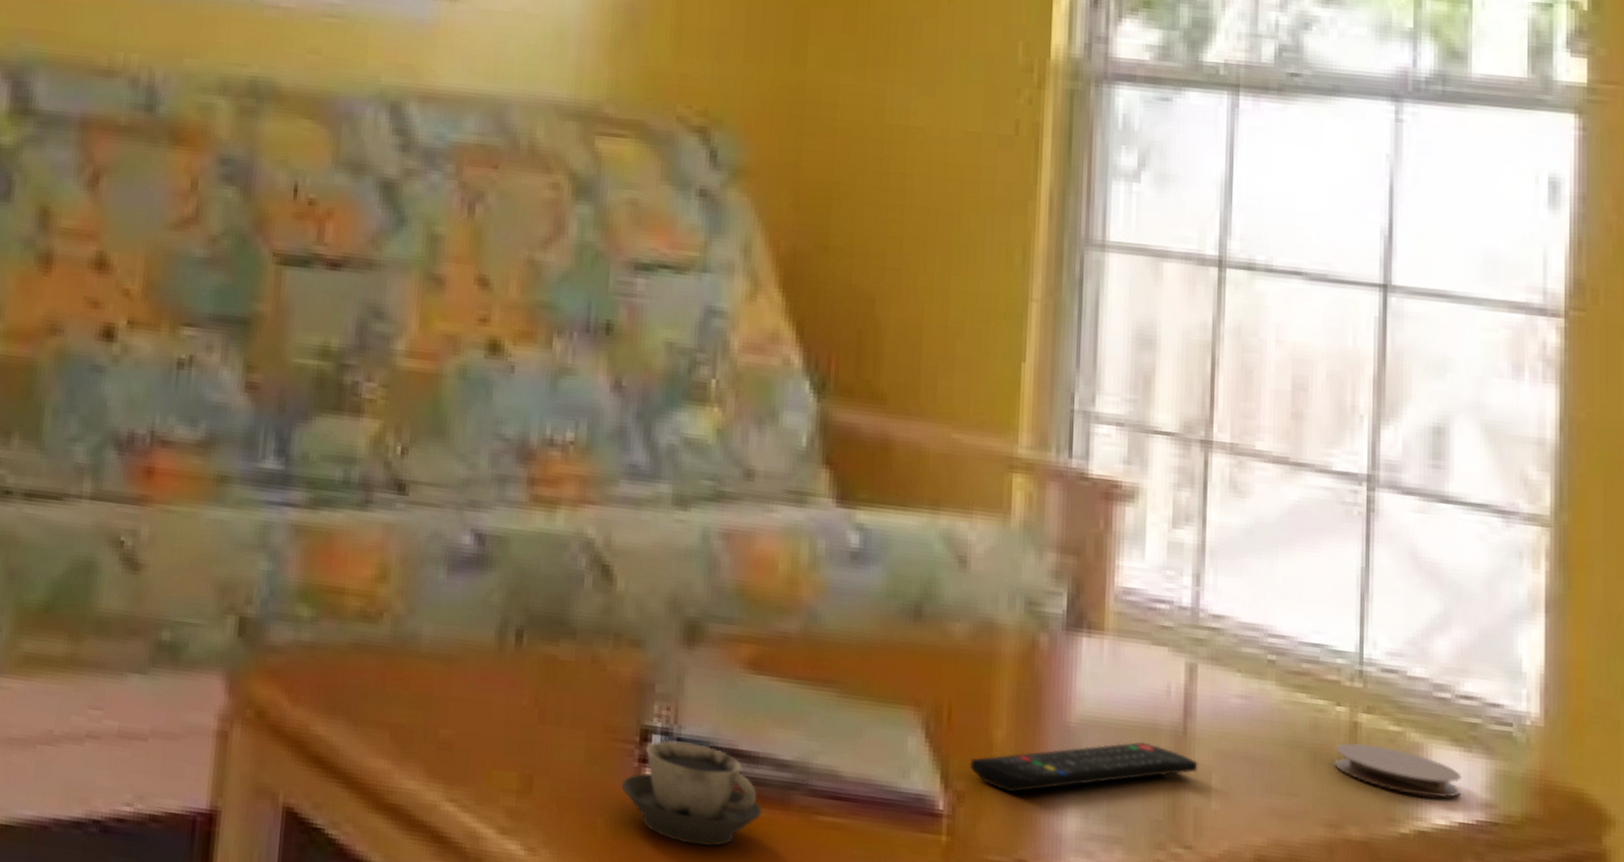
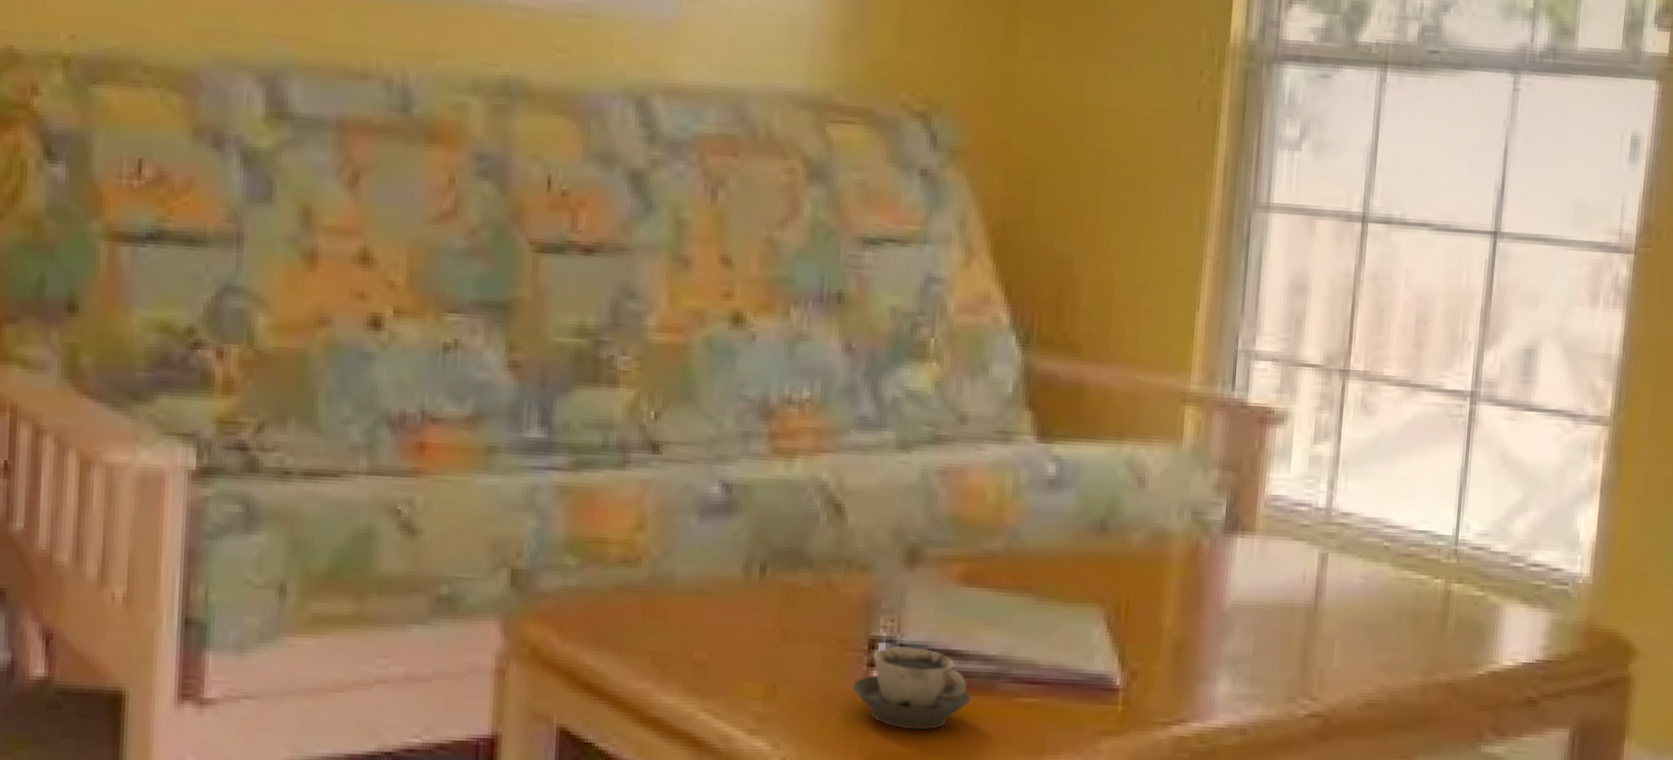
remote control: present [969,742,1198,793] -> none [1142,618,1325,667]
coaster: present [1334,743,1462,798] -> none [1431,607,1527,645]

